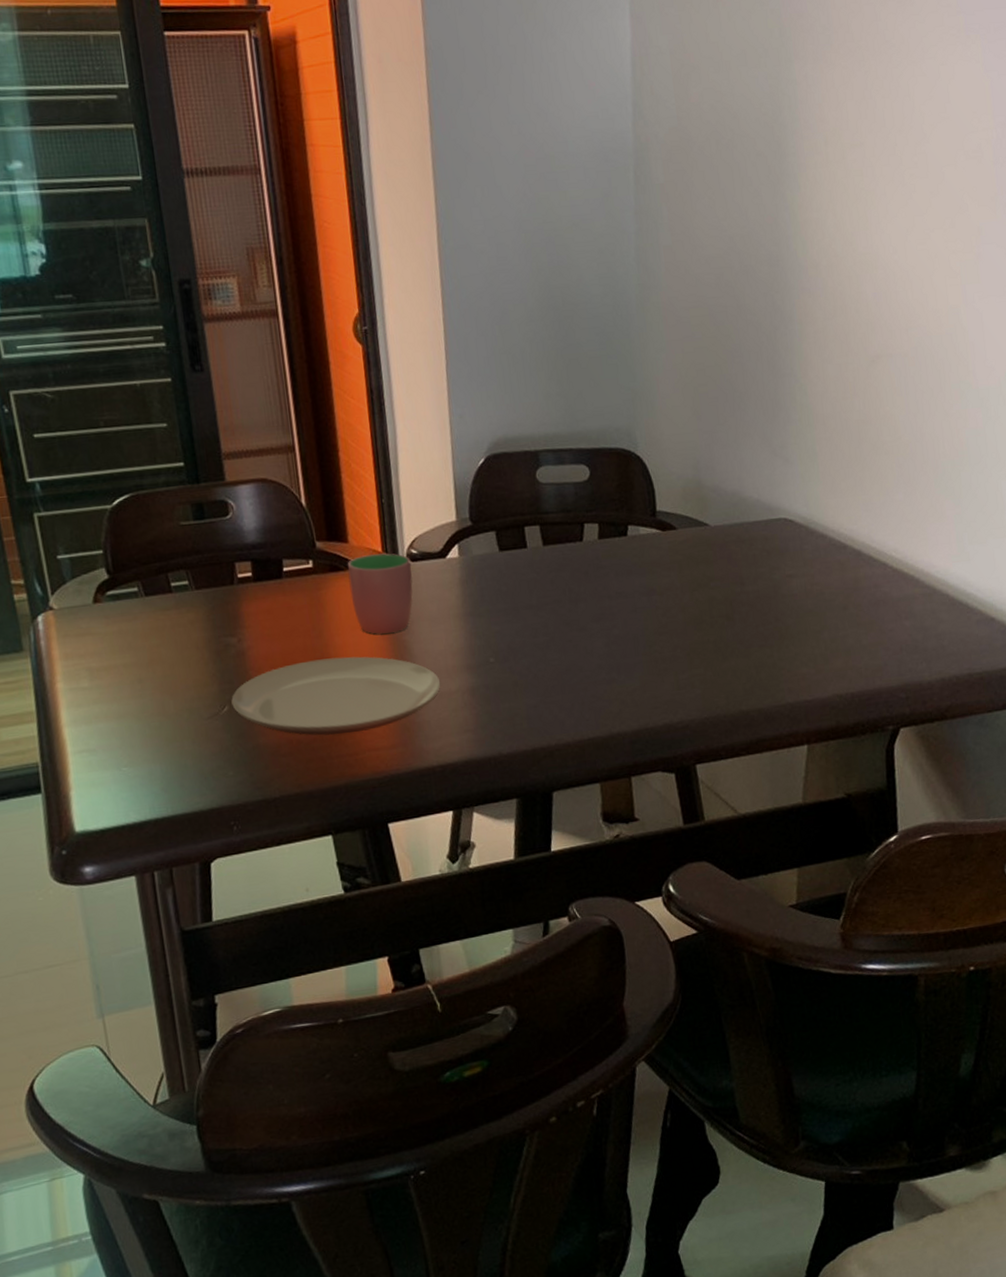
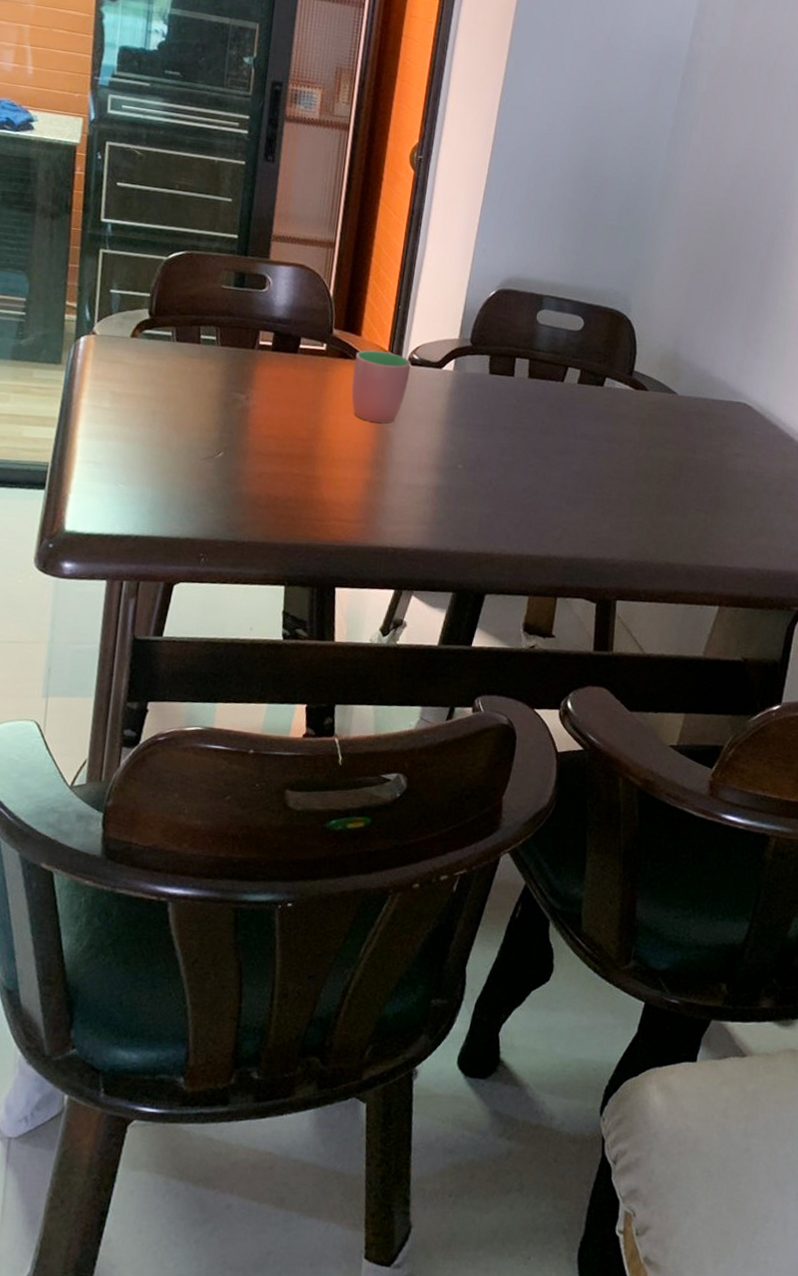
plate: present [231,656,441,736] -> none [227,429,412,502]

